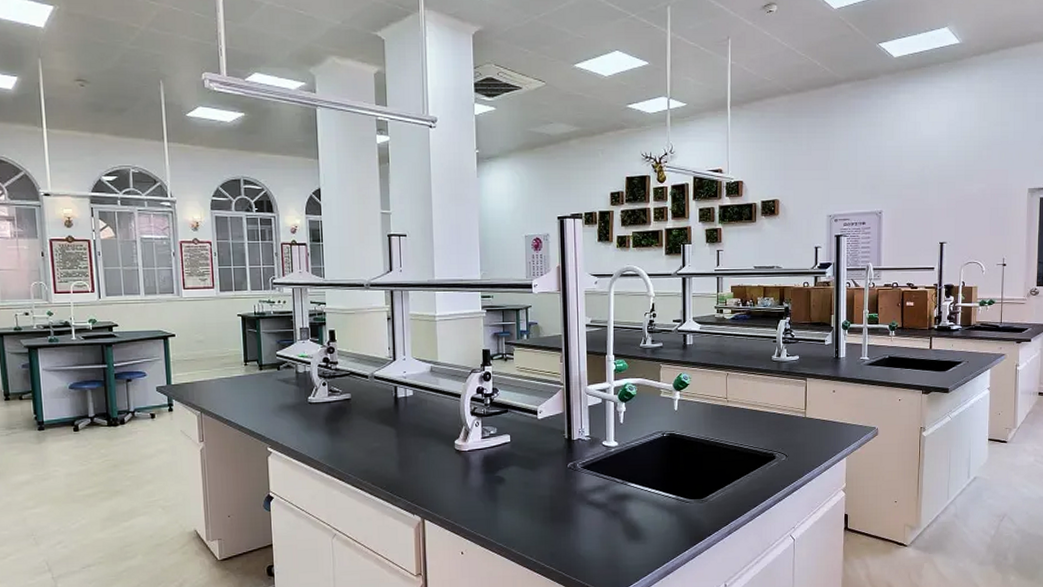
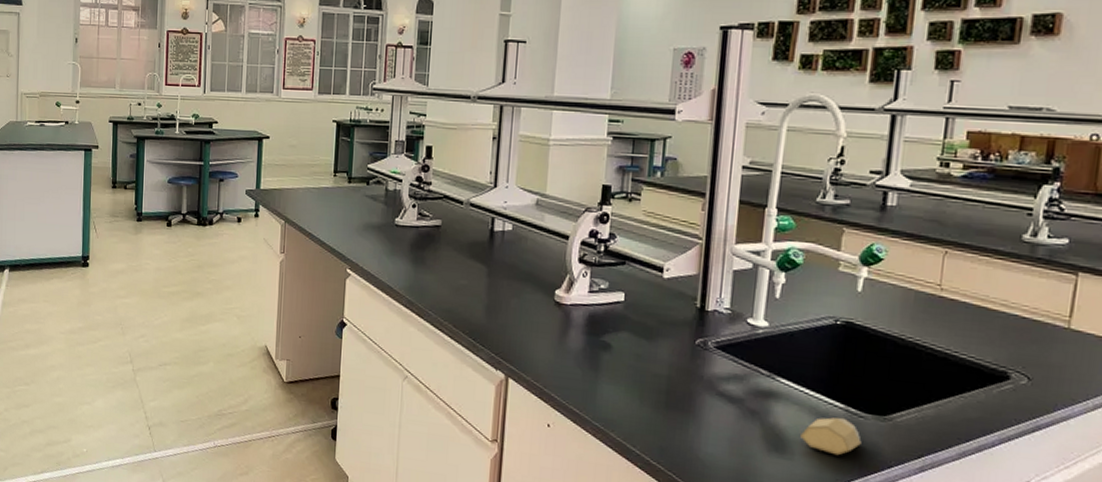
soap bar: none [648,505,689,534] -> present [799,417,862,456]

